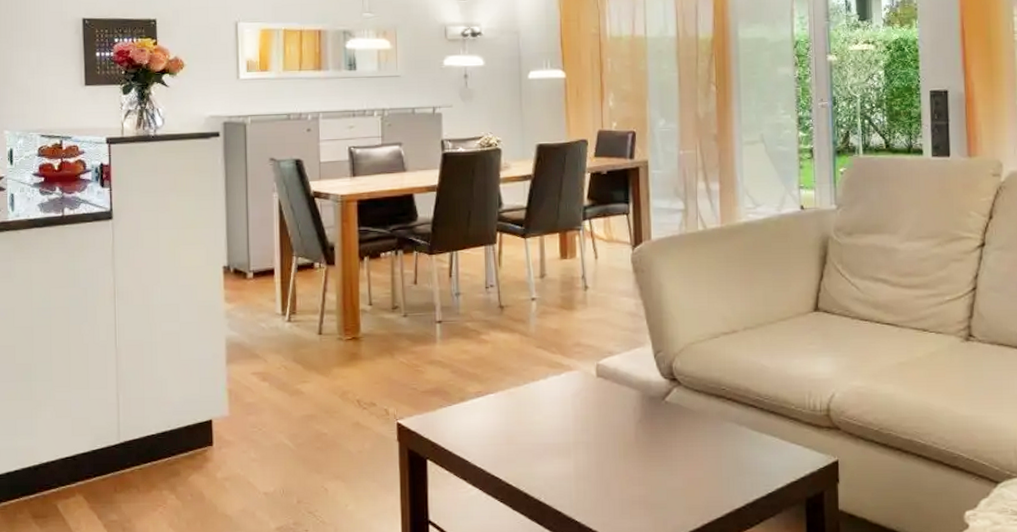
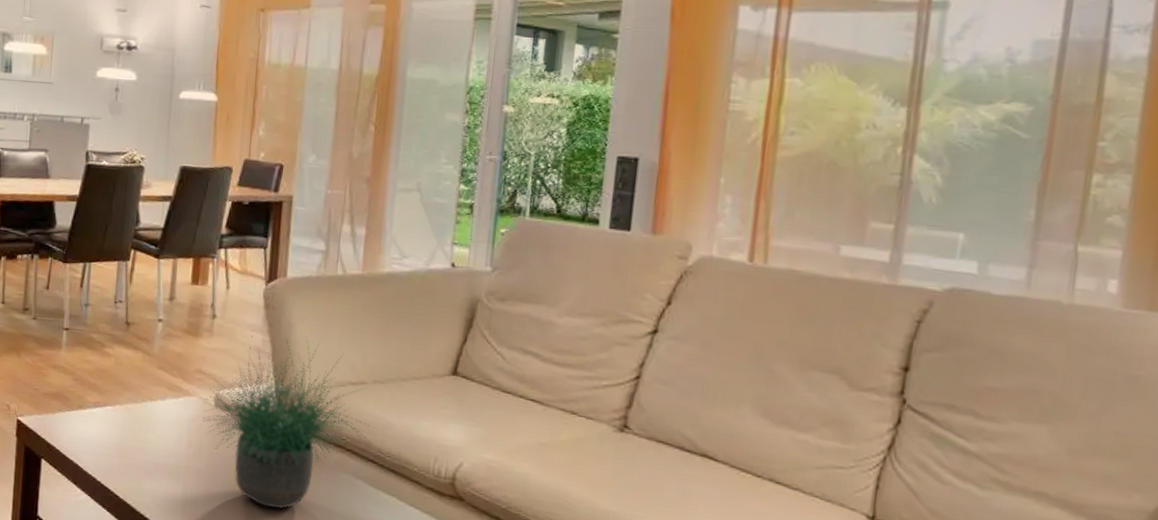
potted plant: none [574,294,748,469] -> present [196,331,370,510]

